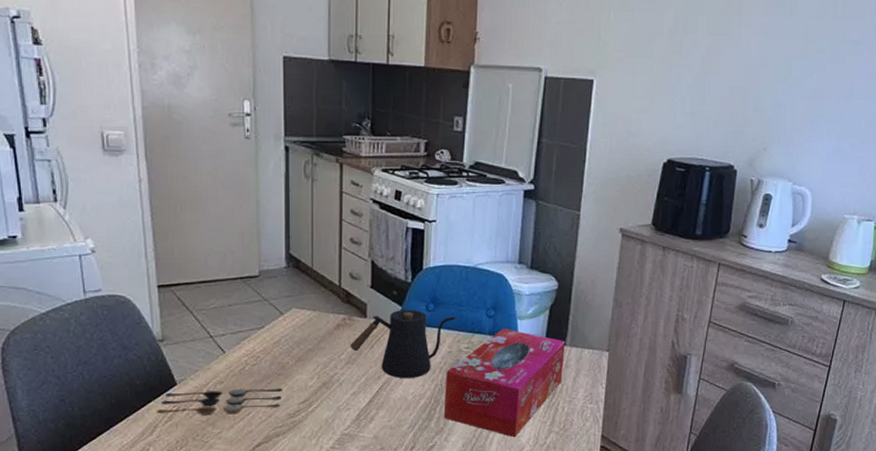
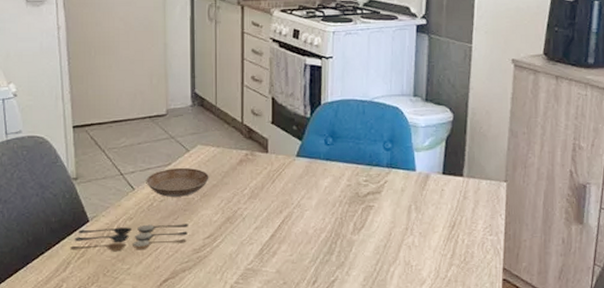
saucer: none [237,331,305,361] -> present [146,167,209,197]
kettle: present [351,310,457,378] -> none [253,144,355,212]
tissue box: present [443,329,566,438] -> none [344,161,463,271]

